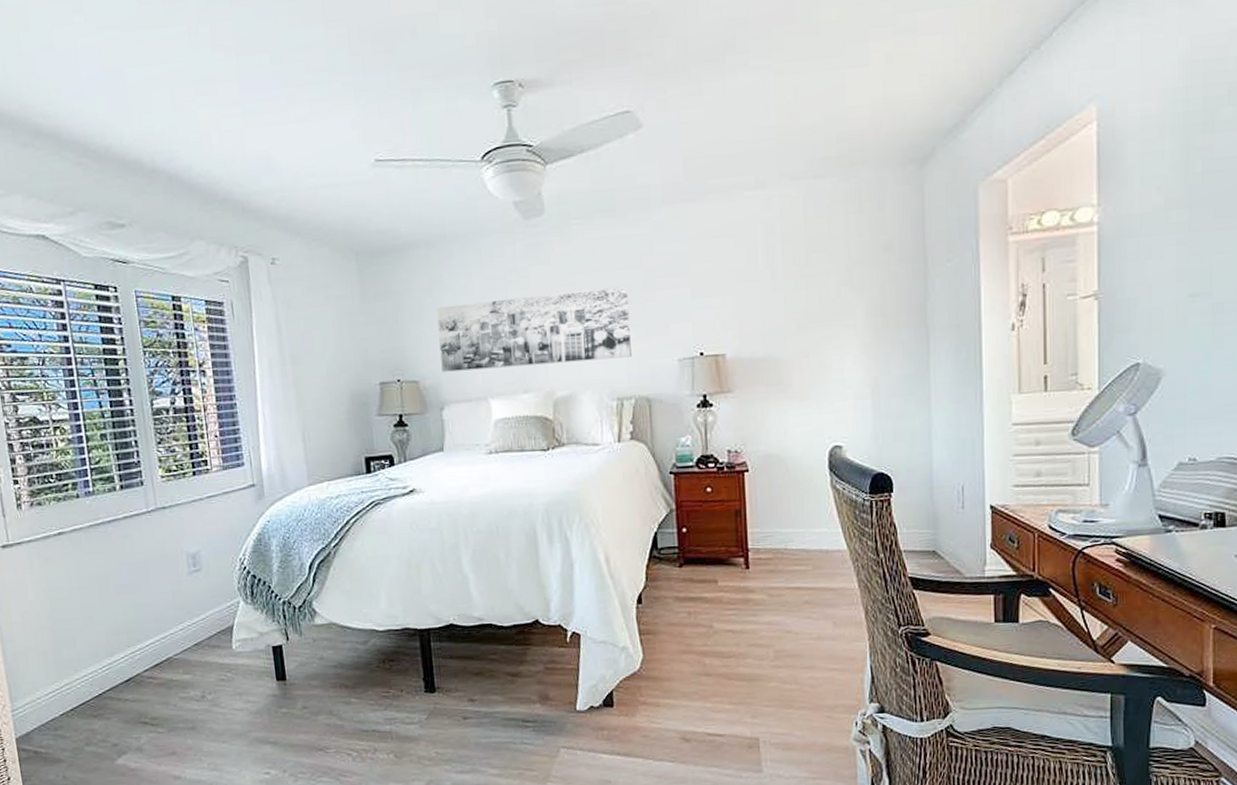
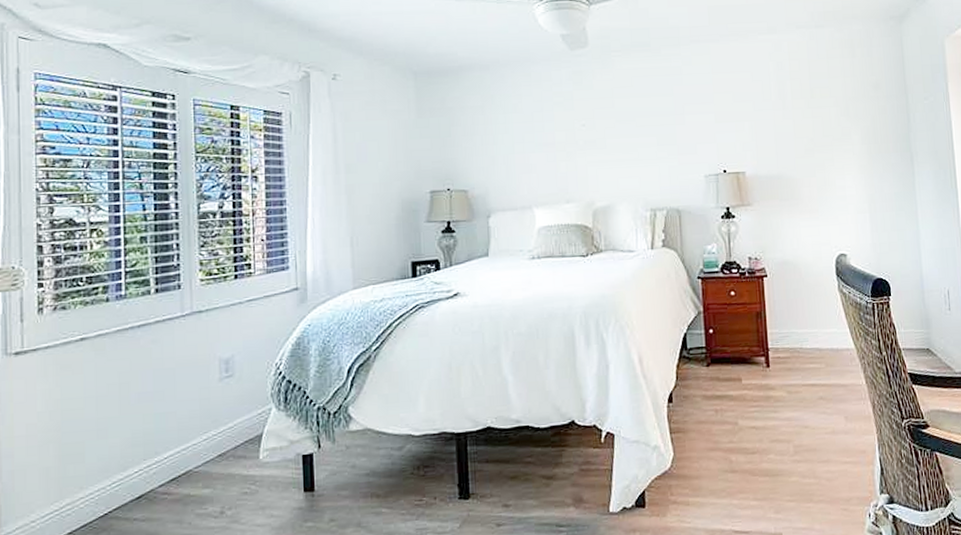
wall art: present [436,285,632,372] -> none [487,110,664,183]

